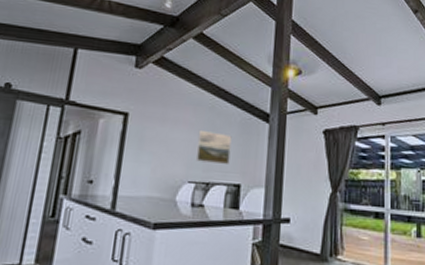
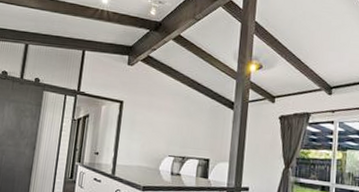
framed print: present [195,129,232,165] -> none [174,114,203,144]

